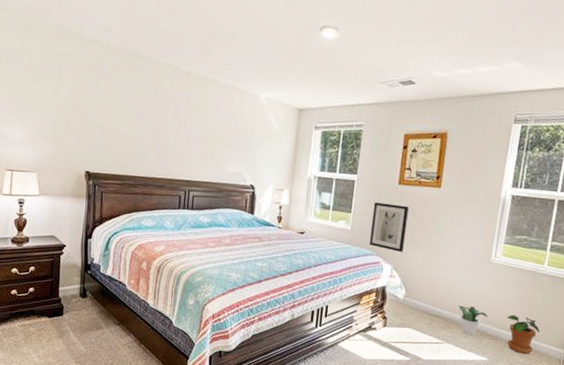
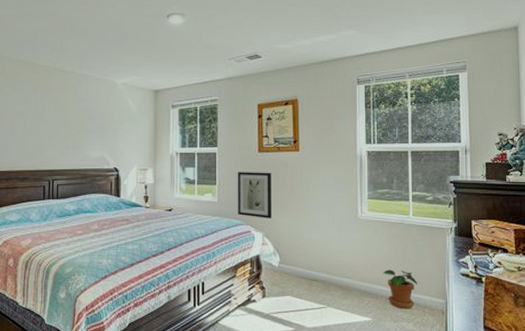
potted plant: present [458,305,488,335] -> none [334,266,364,295]

